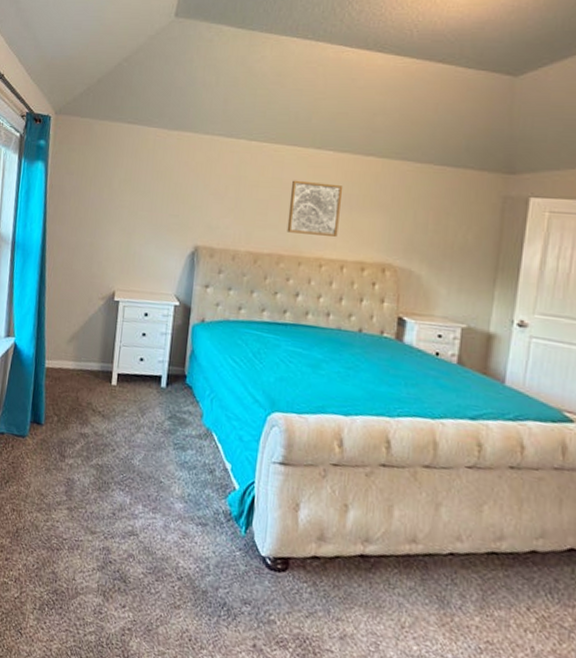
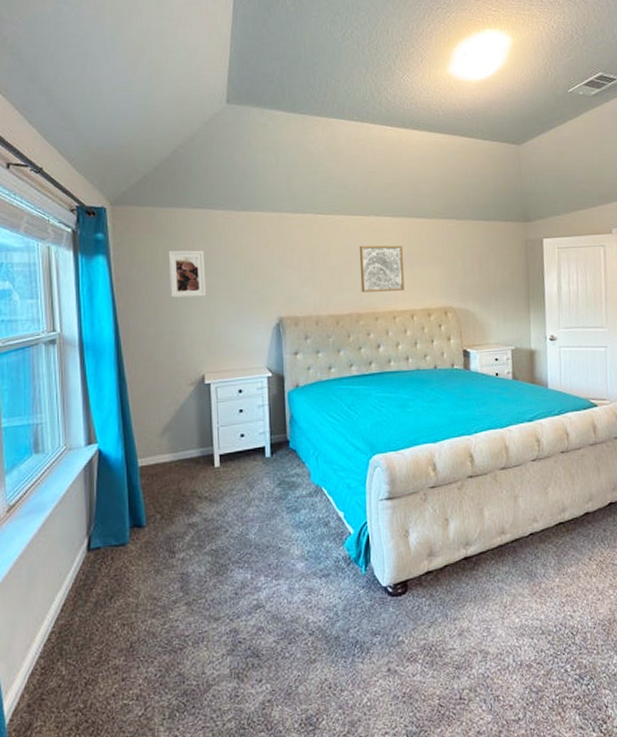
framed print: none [95,163,132,213] -> present [168,250,206,298]

